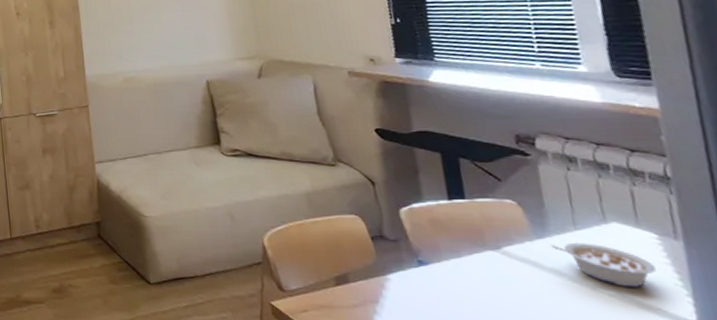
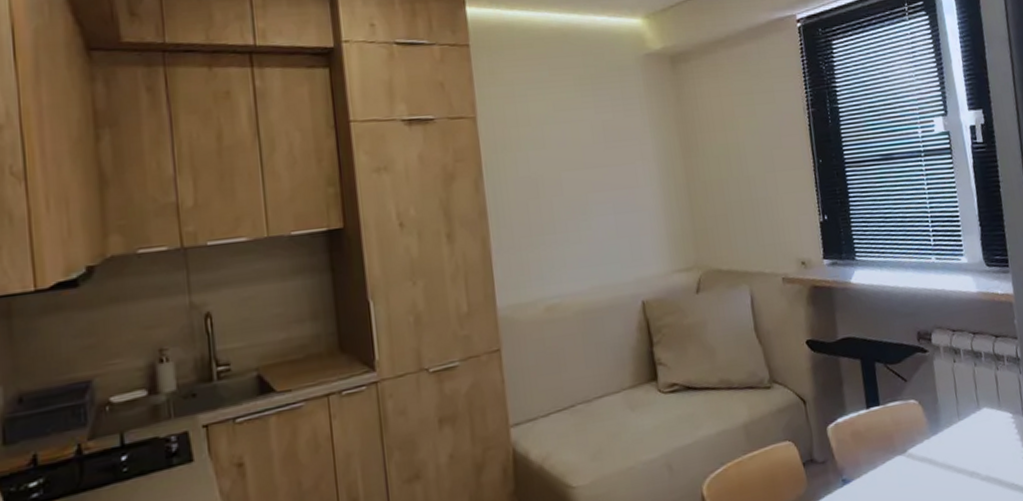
legume: present [549,242,657,287] -> none [941,432,1012,469]

